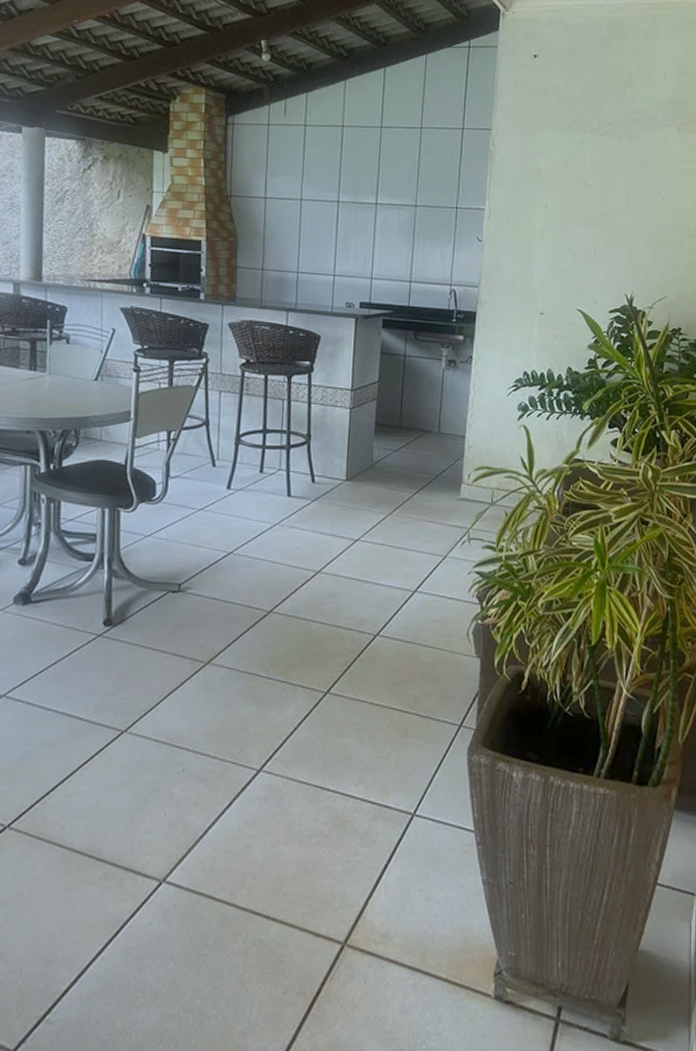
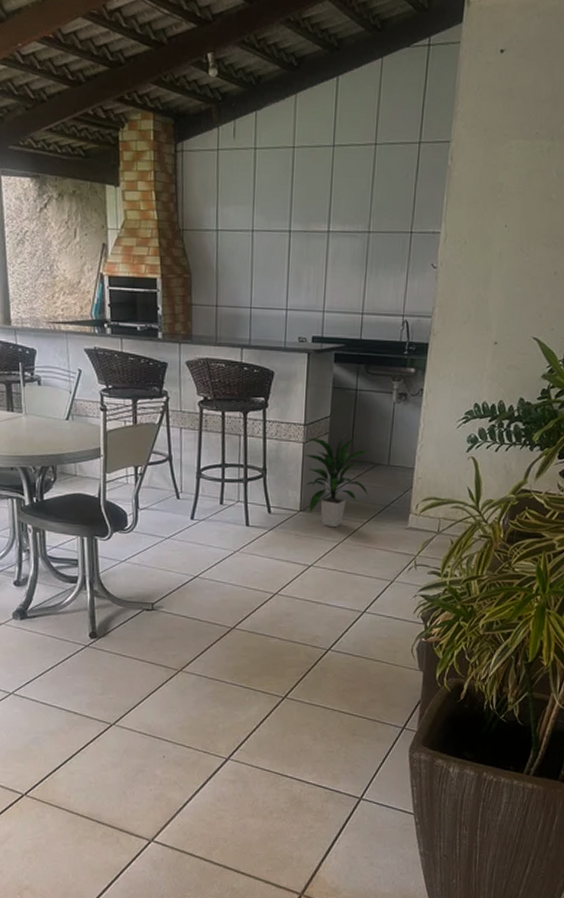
indoor plant: none [349,399,421,499] -> present [302,433,372,528]

